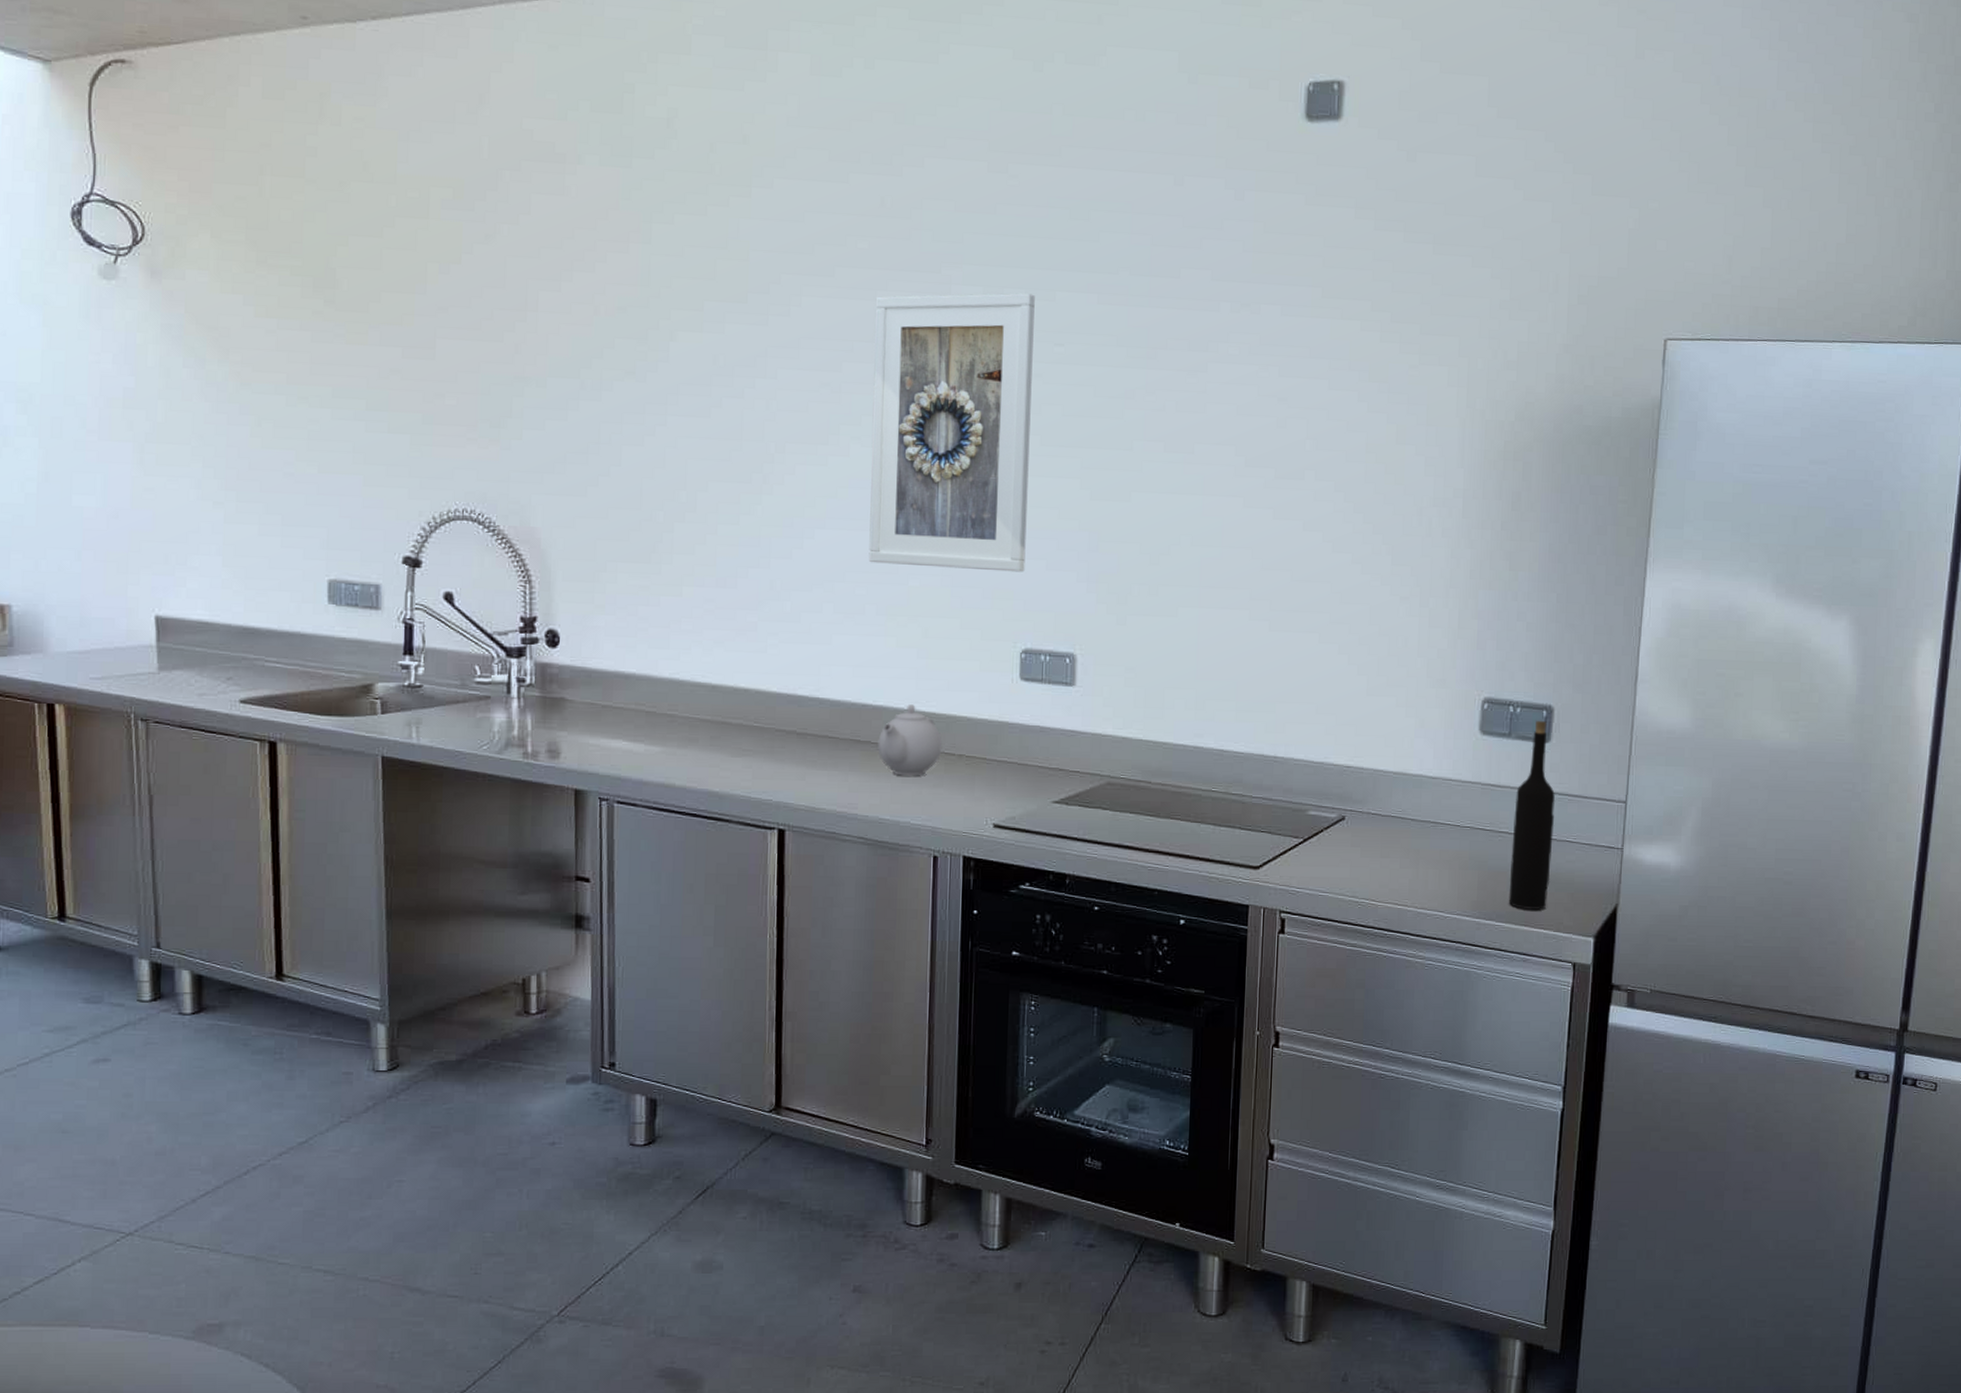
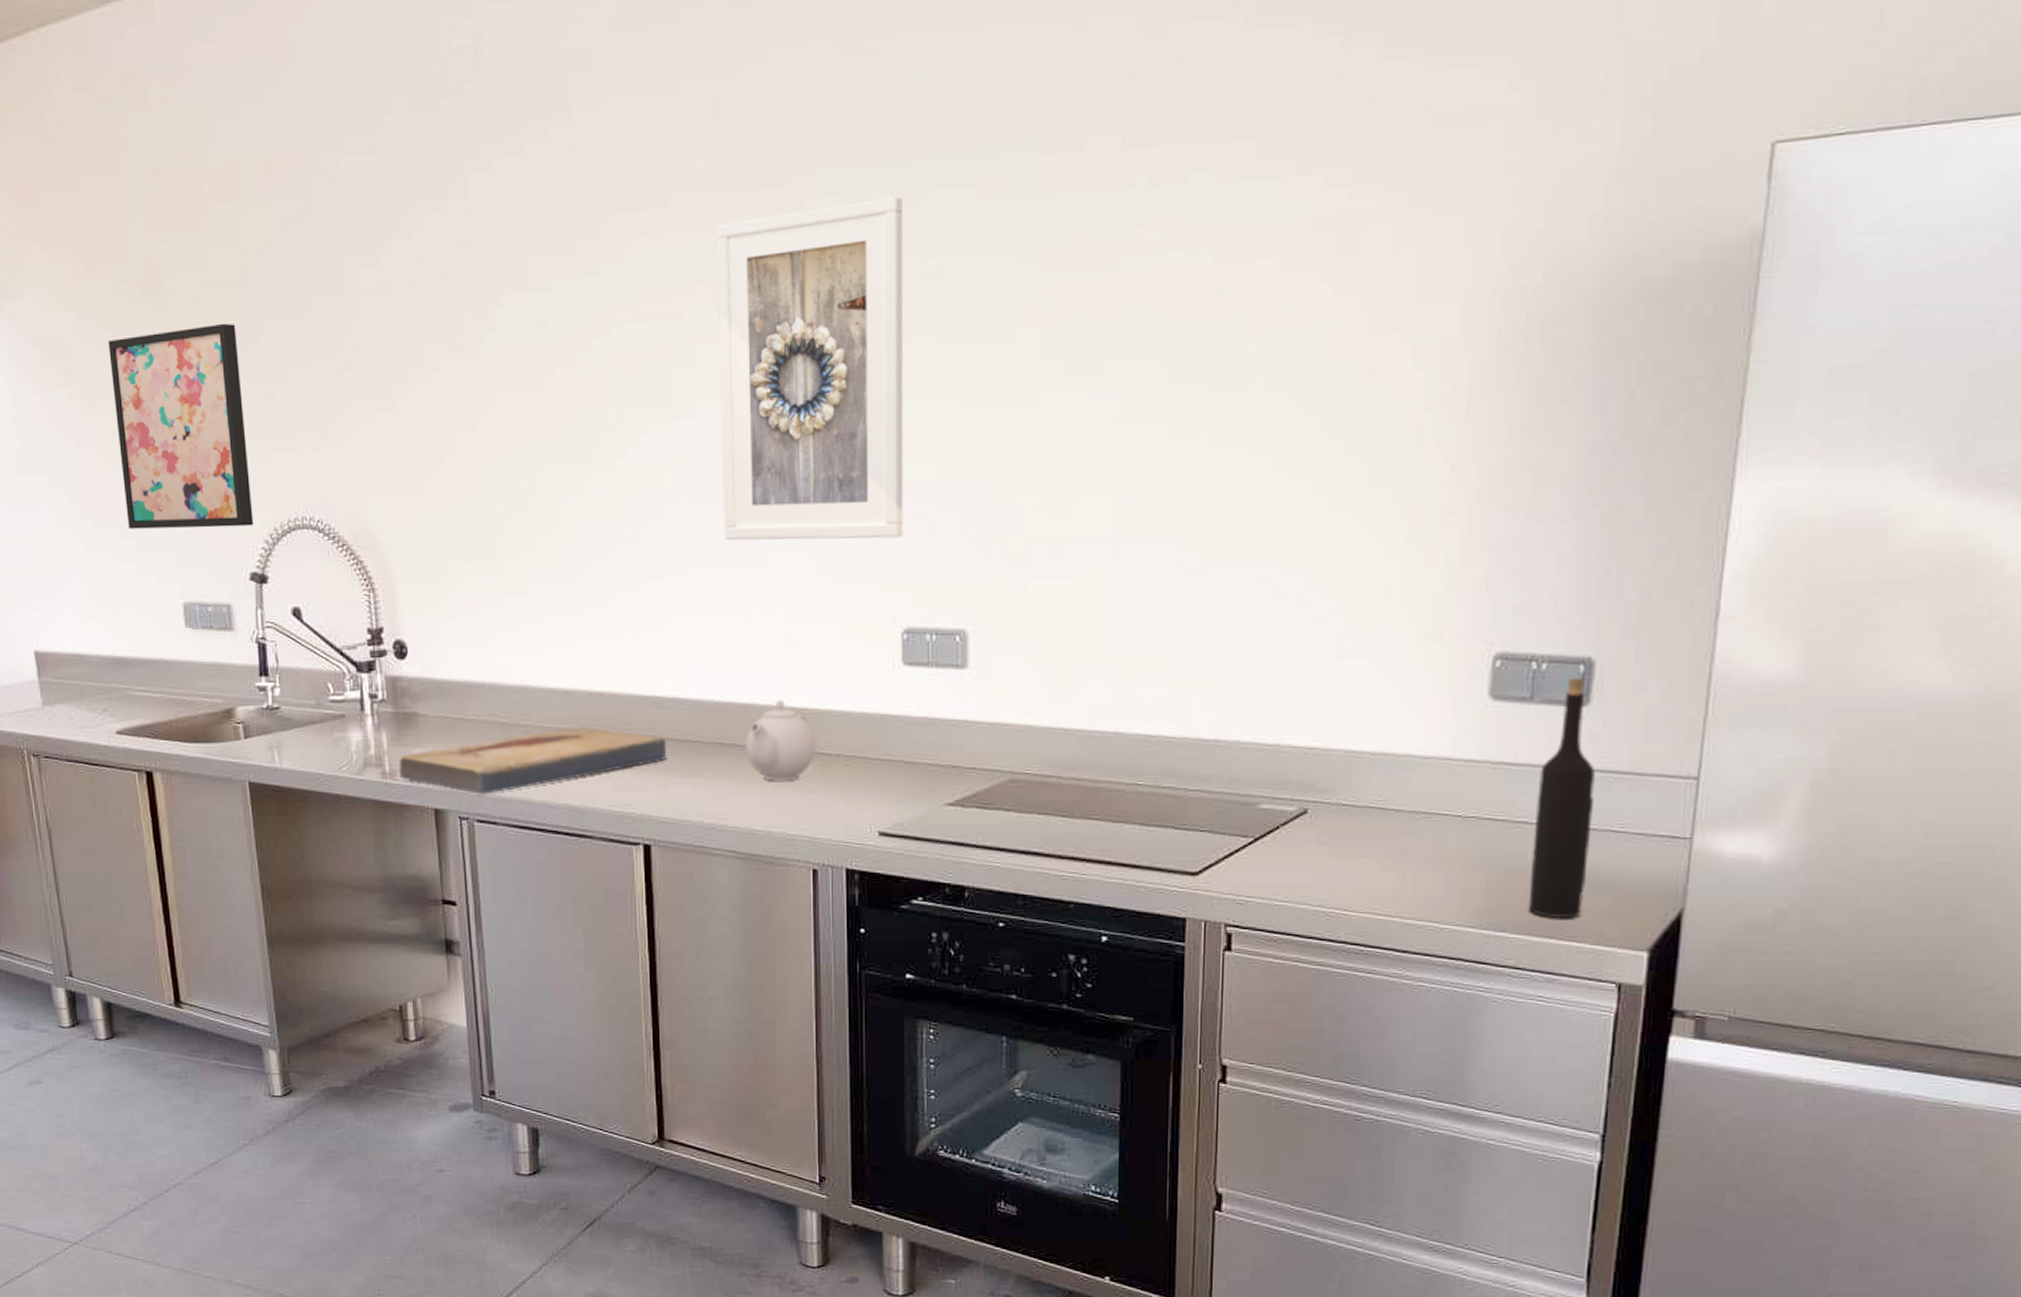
wall art: none [273,324,412,513] -> present [108,323,254,529]
fish fossil: none [540,718,806,777] -> present [398,725,667,794]

